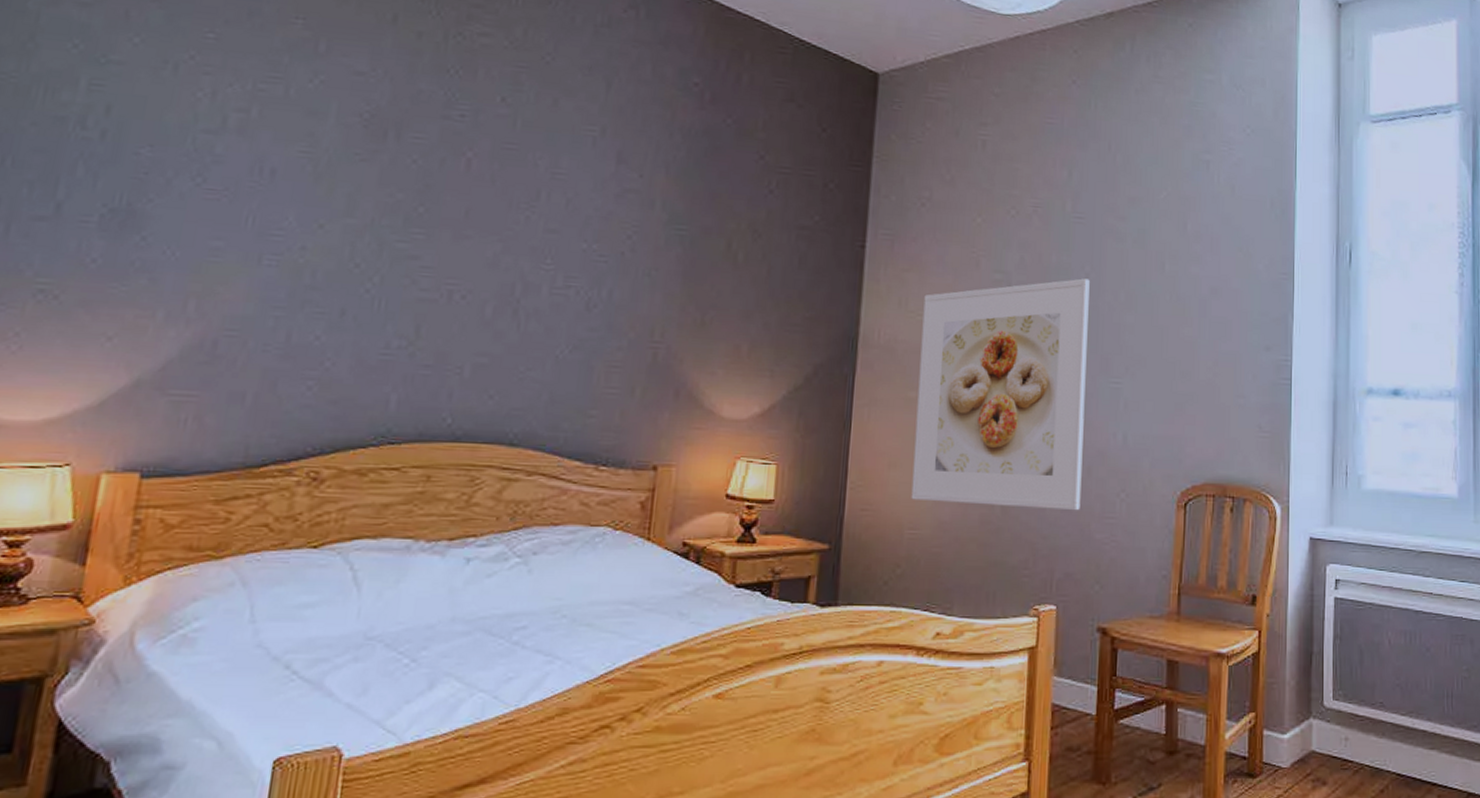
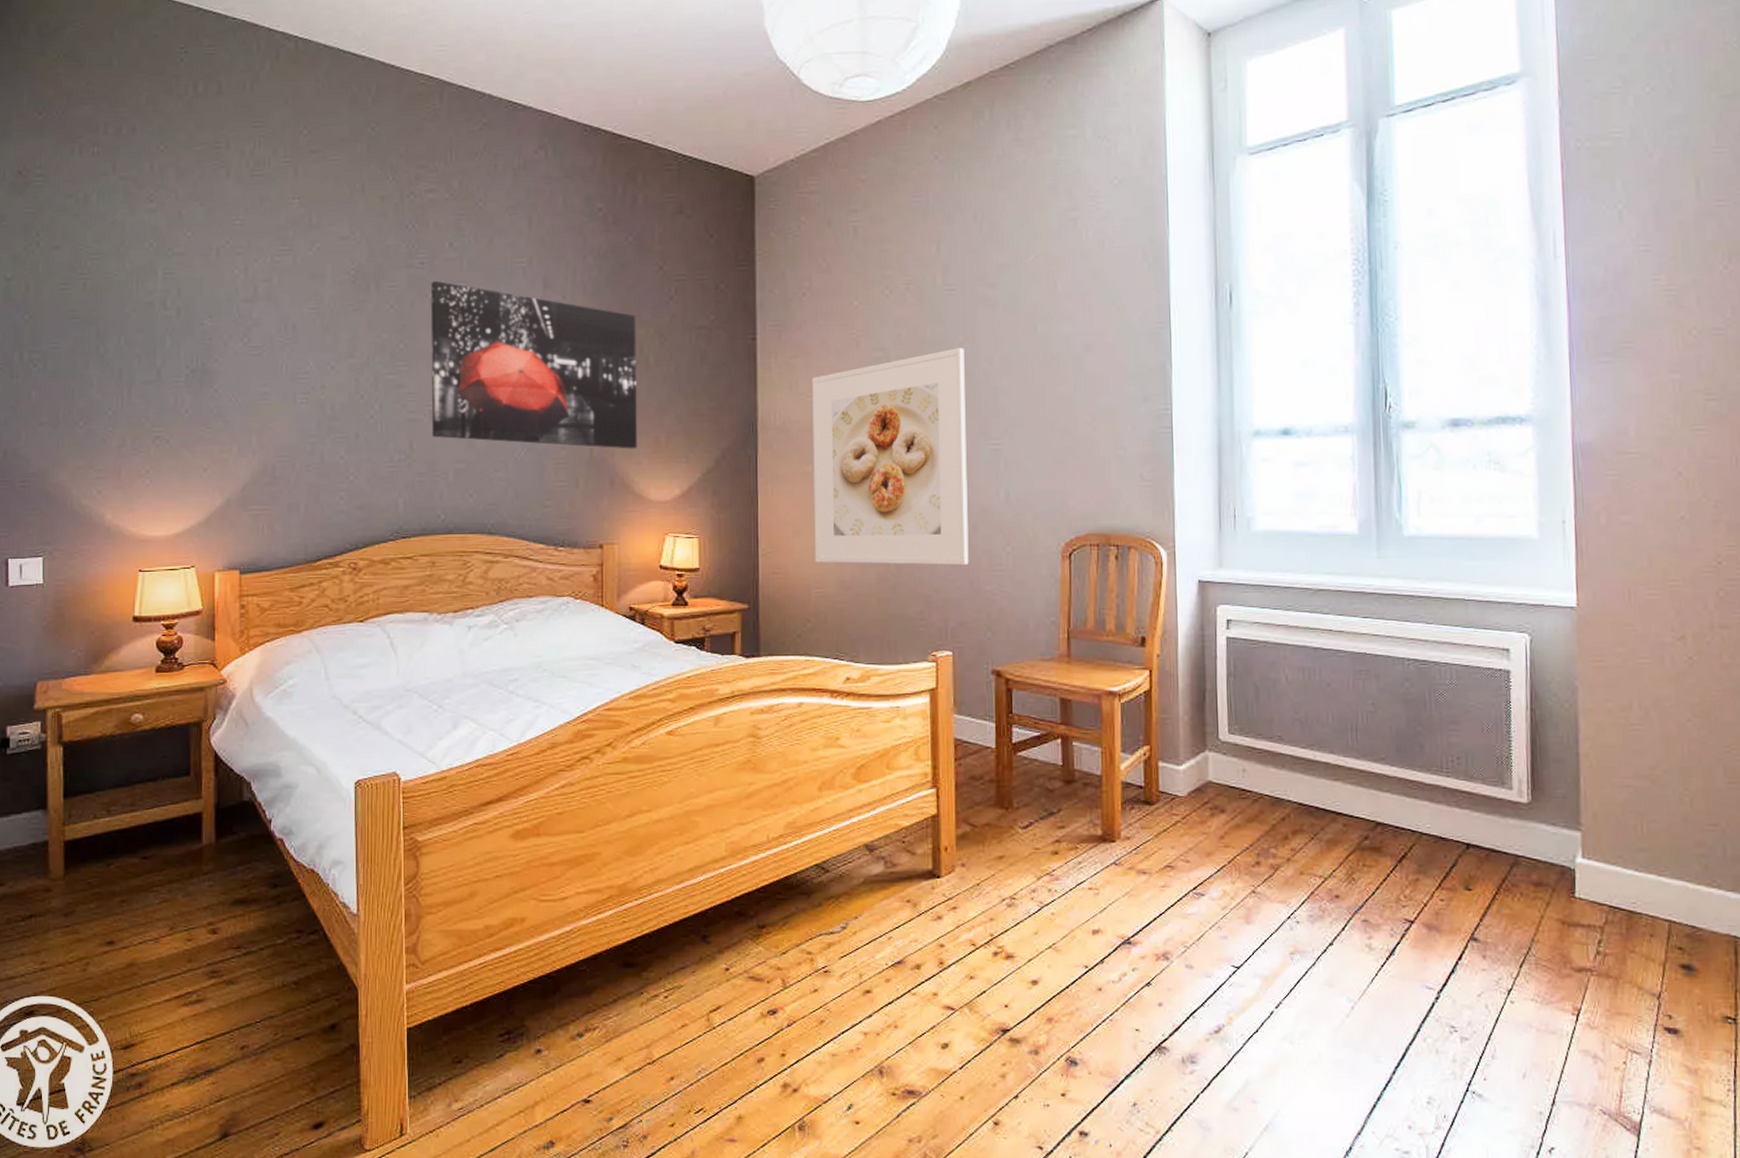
wall art: none [448,137,727,357] -> present [431,280,637,449]

